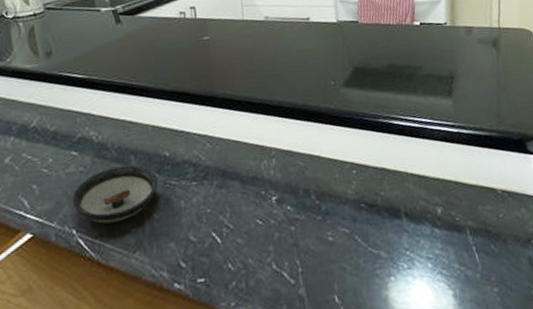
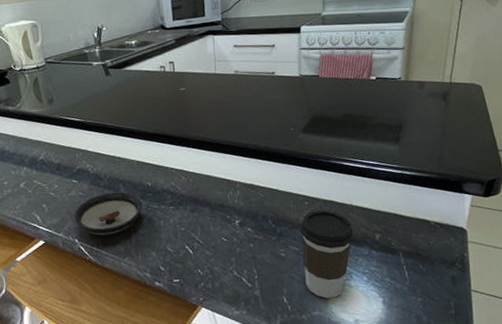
coffee cup: none [349,179,412,295] -> present [300,209,354,298]

